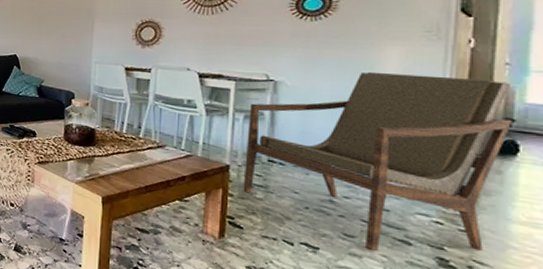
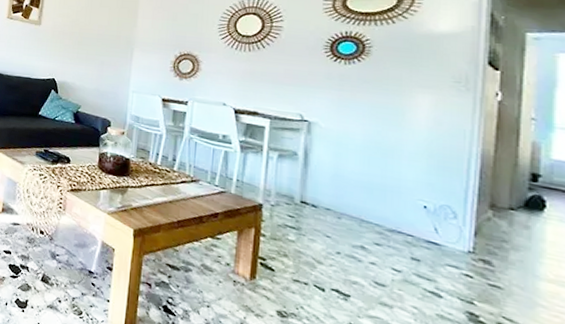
armchair: present [243,71,514,251] -> none [275,118,540,307]

